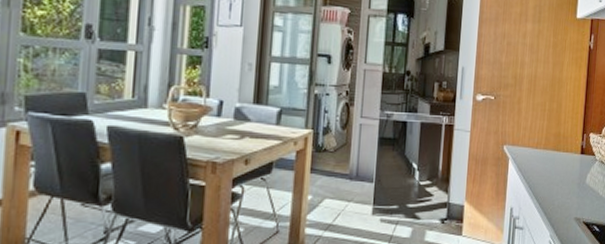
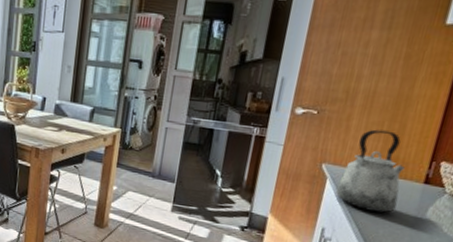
kettle: none [518,109,566,185] -> present [336,129,405,213]

